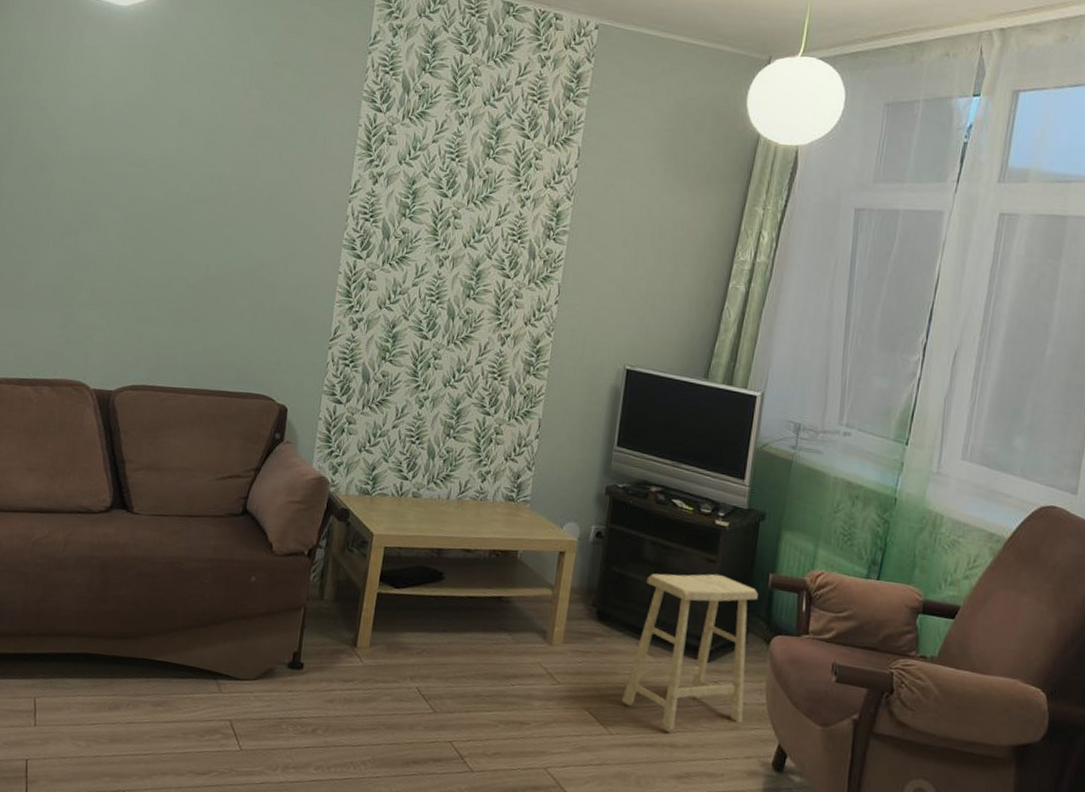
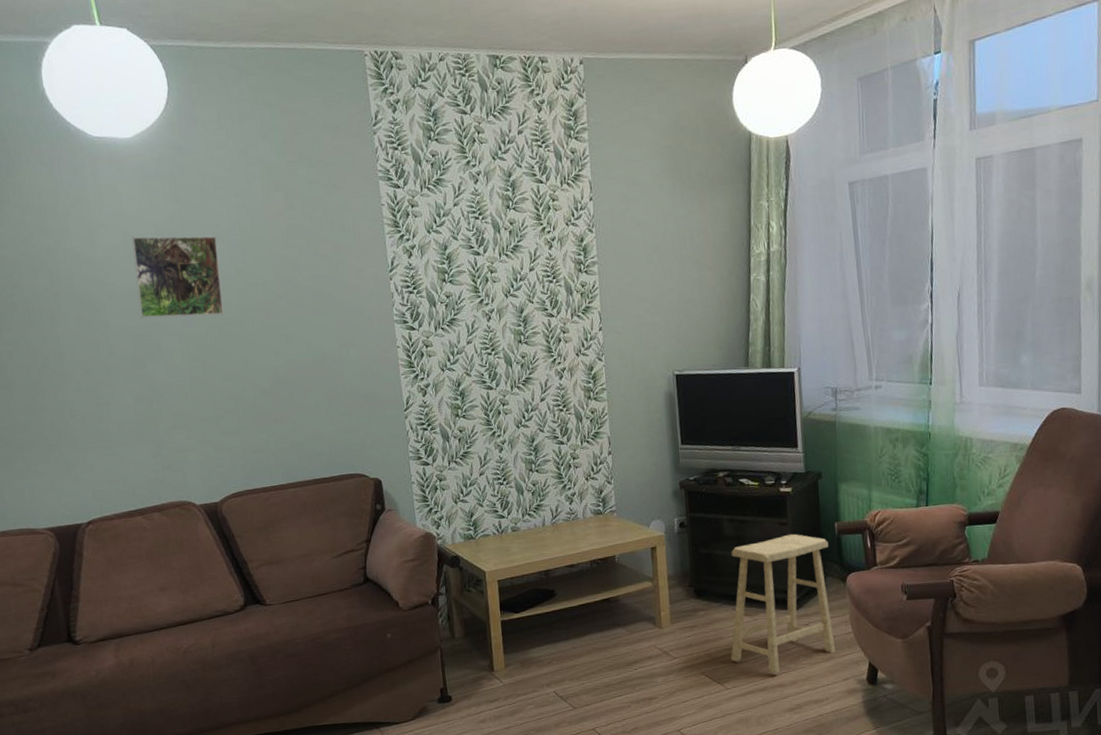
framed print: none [87,102,184,200] -> present [132,235,225,319]

